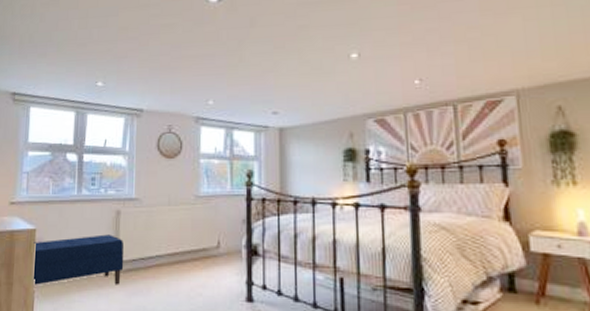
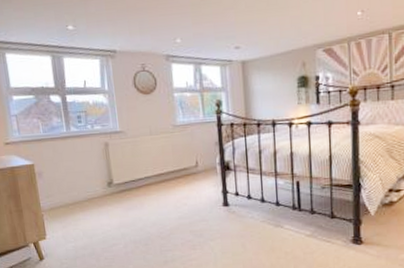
bench: present [33,234,125,285] -> none [34,163,119,210]

